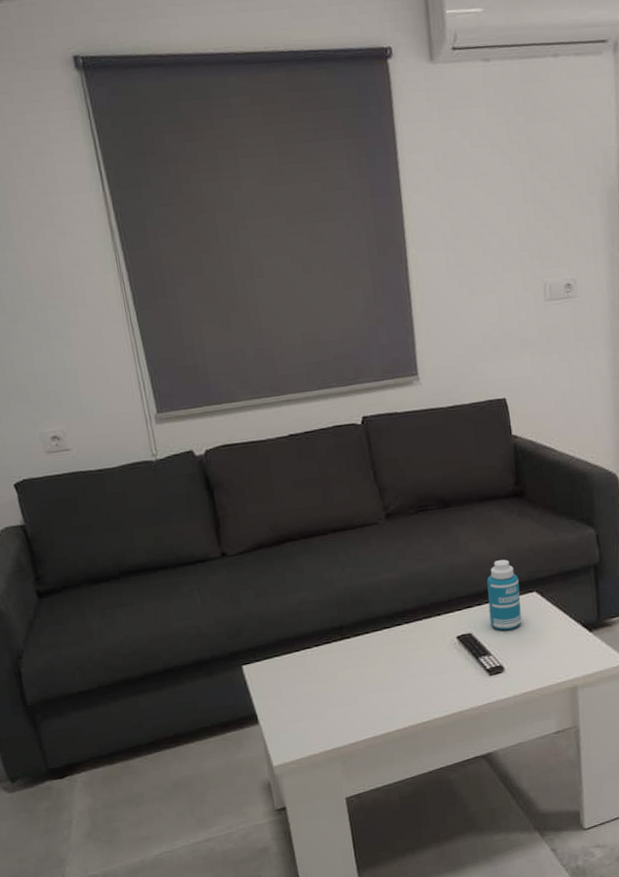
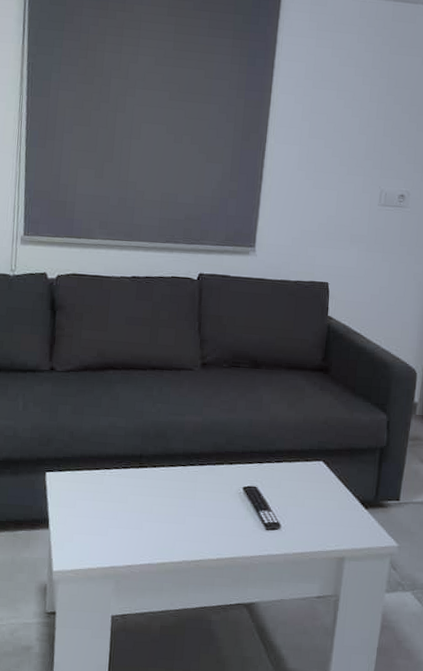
bottle: present [487,559,522,630] -> none [276,425,309,491]

